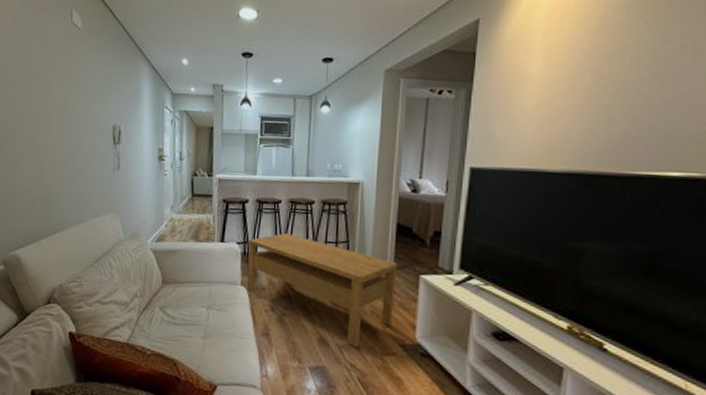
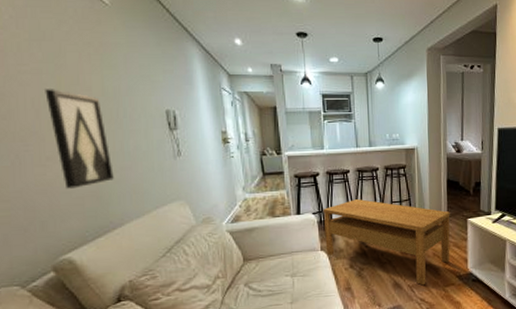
wall art: none [22,101,63,191] -> present [45,89,114,189]

